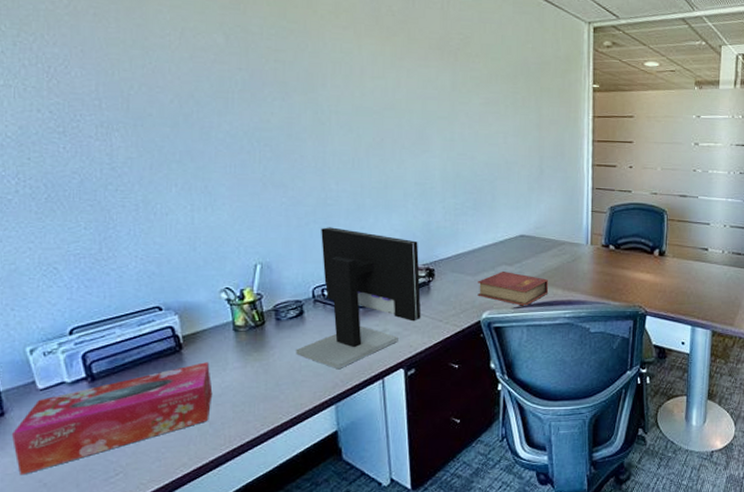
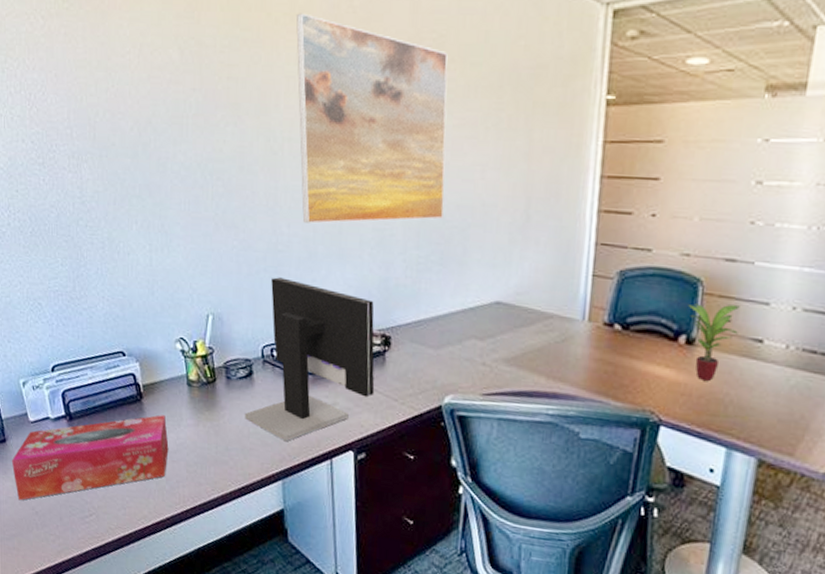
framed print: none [341,12,475,181] -> present [296,13,448,224]
book: present [477,272,549,306] -> none [440,347,529,394]
potted plant: none [658,226,692,280] -> present [688,304,740,381]

